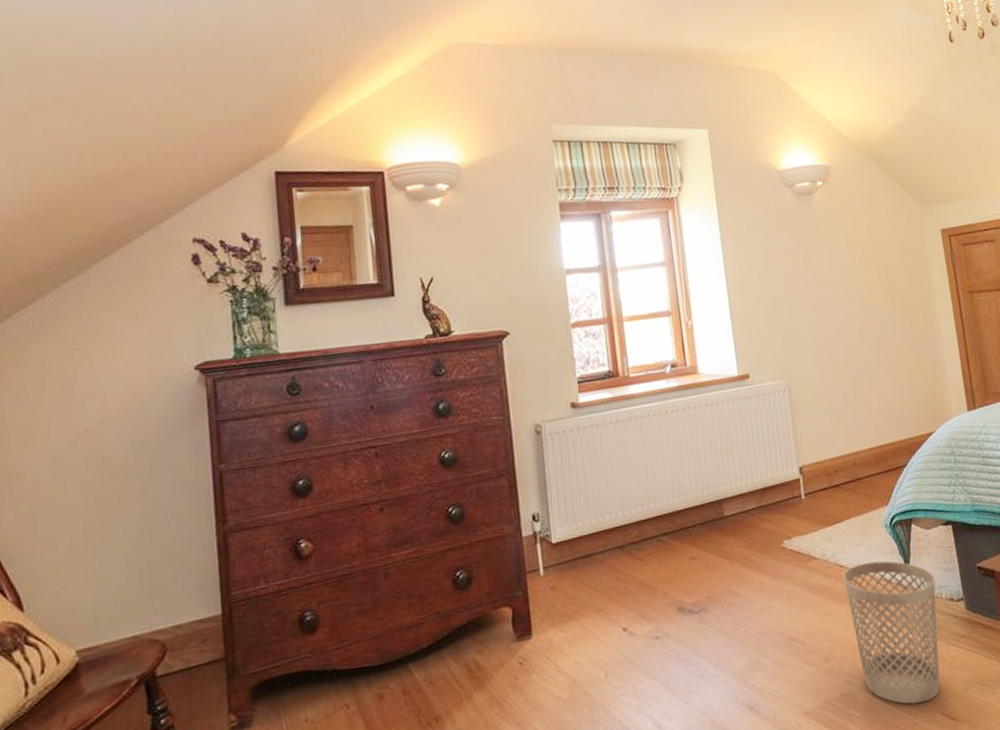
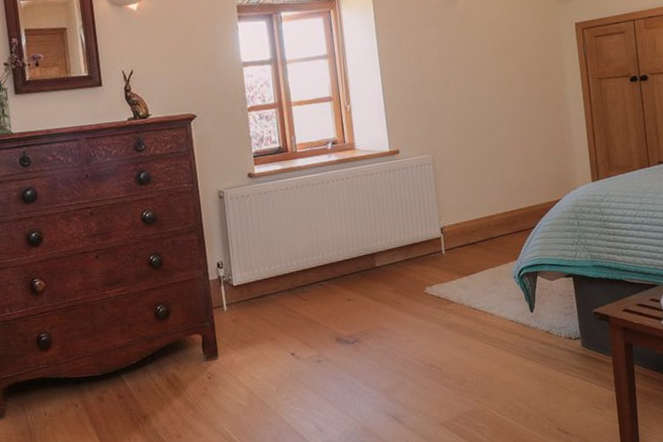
wastebasket: present [843,561,940,704] -> none [476,305,557,420]

